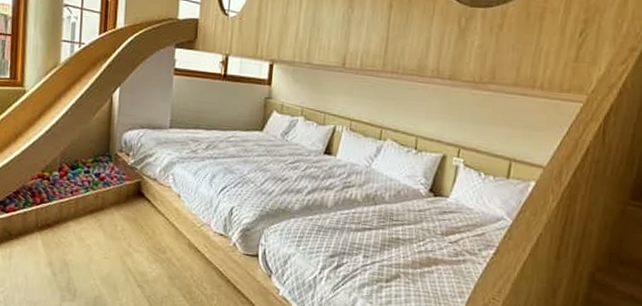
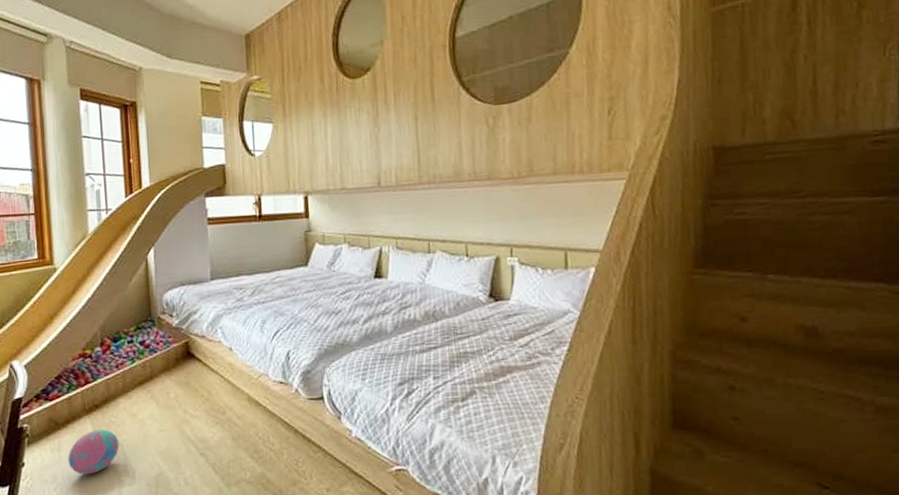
decorative ball: none [17,246,65,286] -> present [68,429,119,475]

